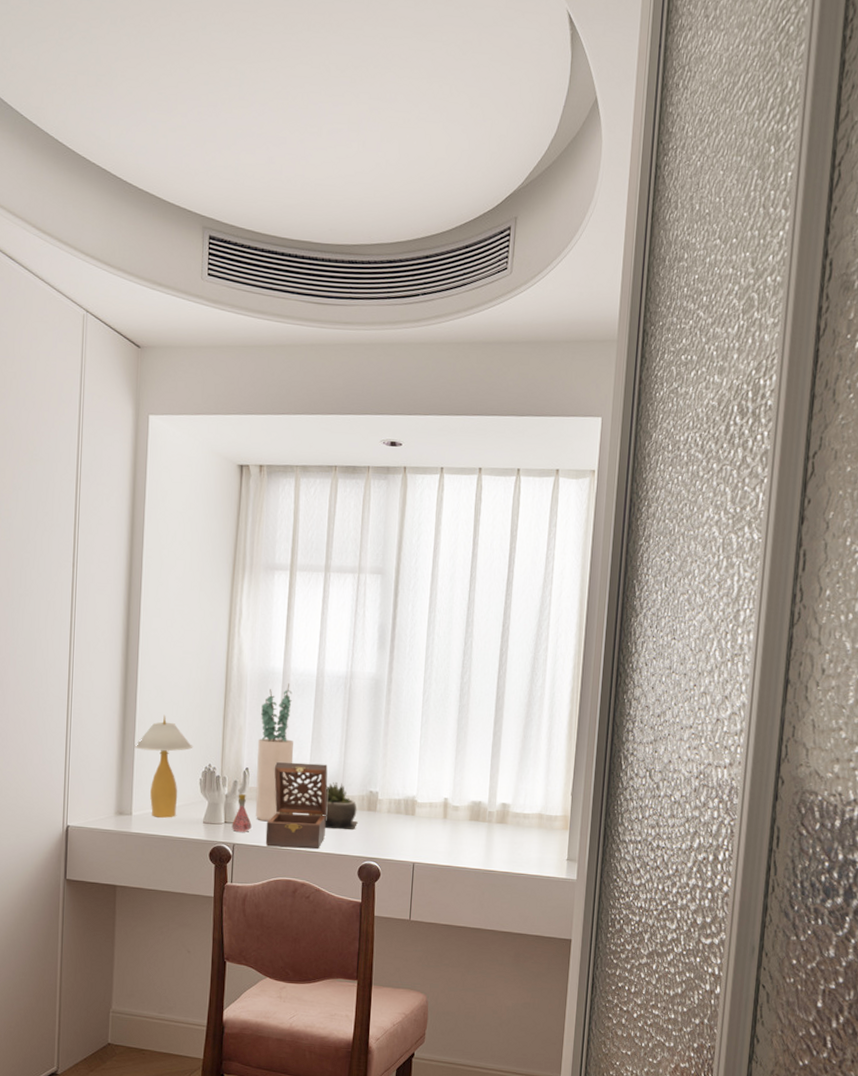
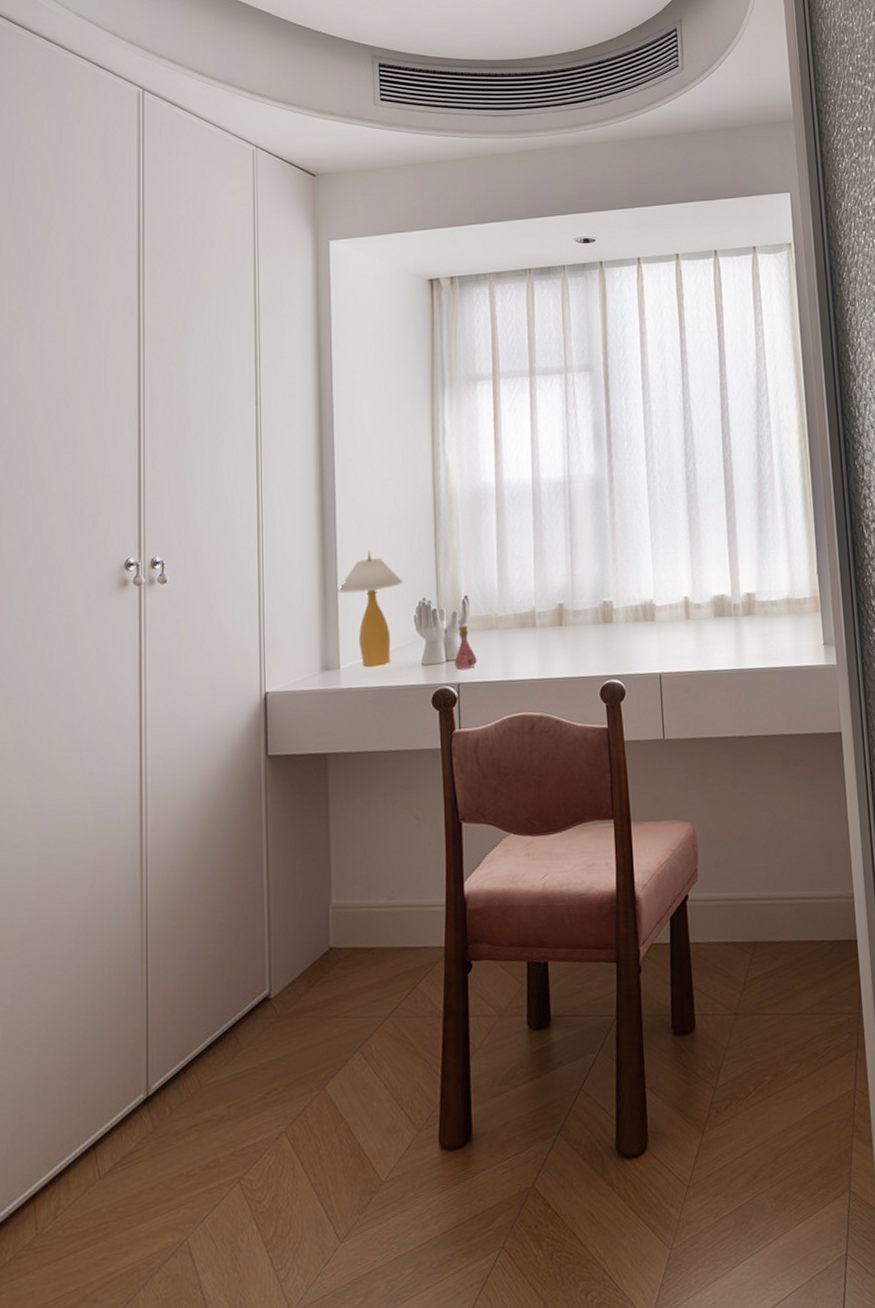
vase: present [255,683,294,822] -> none [474,497,518,653]
jewelry box: present [265,762,328,850] -> none [493,579,560,681]
succulent plant: present [321,781,358,830] -> none [553,596,594,650]

